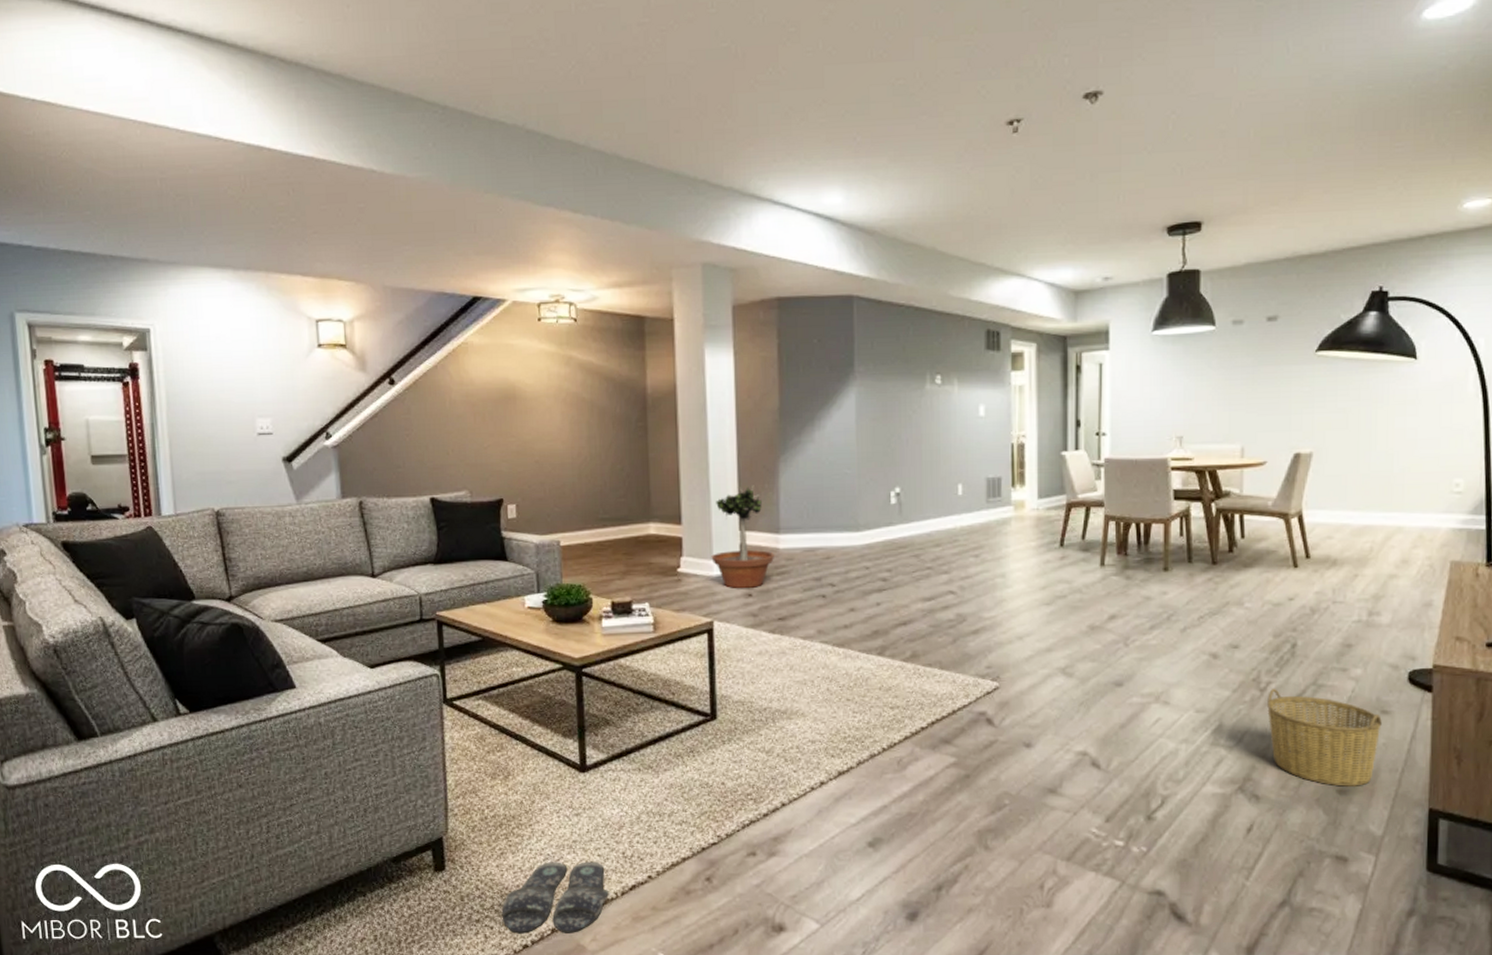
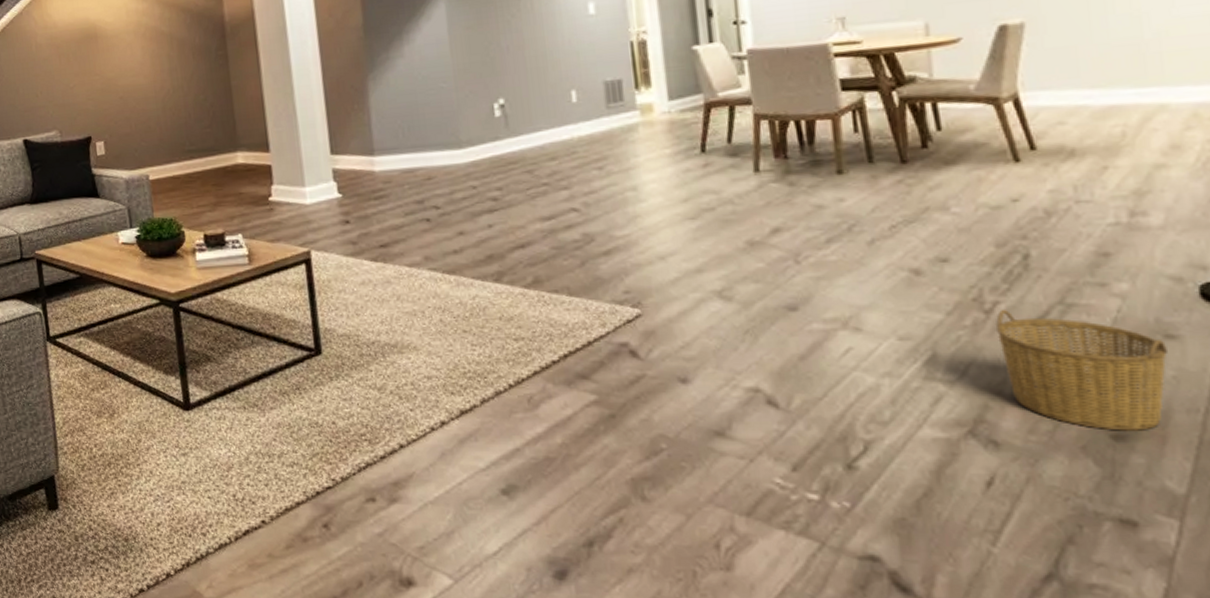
slippers: present [501,861,610,934] -> none [115,503,223,579]
potted tree: present [711,485,775,588] -> none [303,106,372,215]

